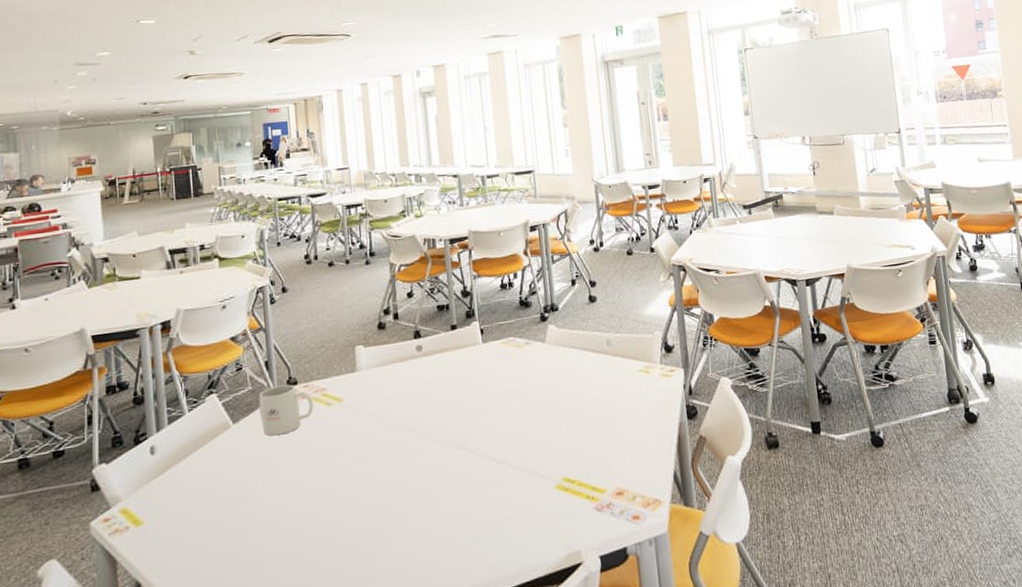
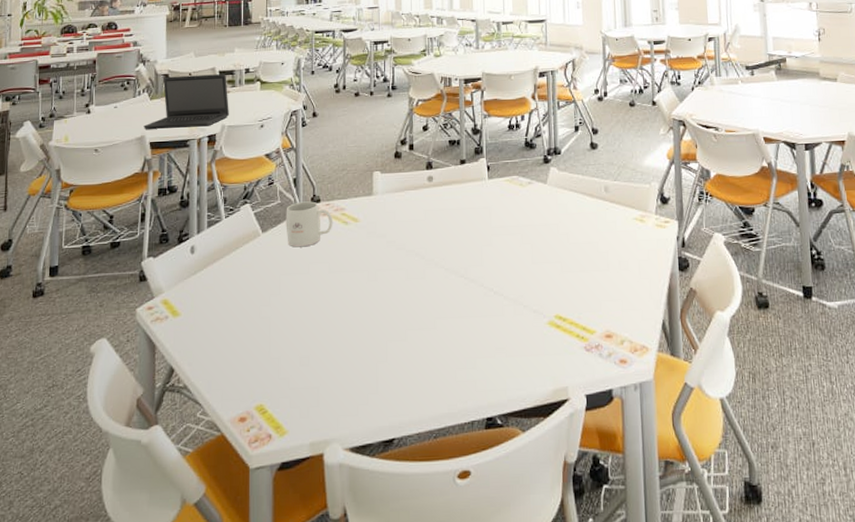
laptop: none [82,252,184,322] -> present [143,74,229,129]

